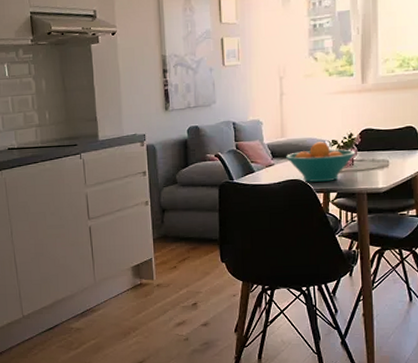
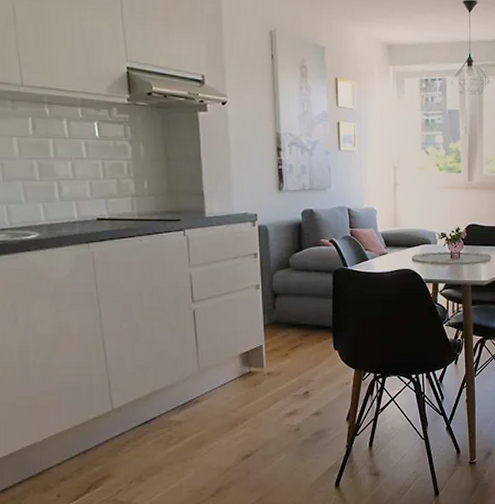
fruit bowl: present [286,142,356,182] -> none [399,234,462,272]

